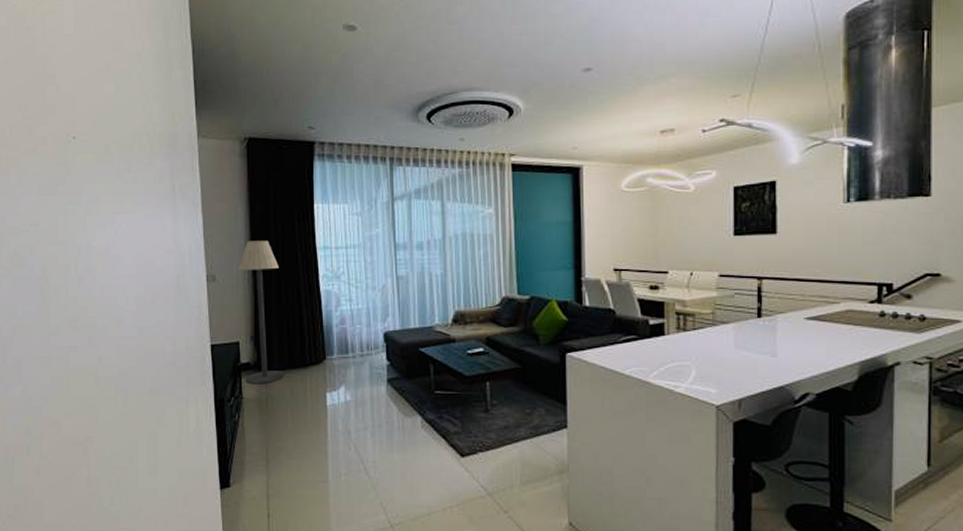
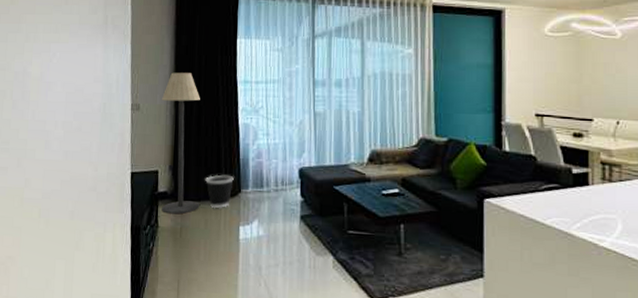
wastebasket: none [289,342,318,377] -> present [205,174,234,209]

